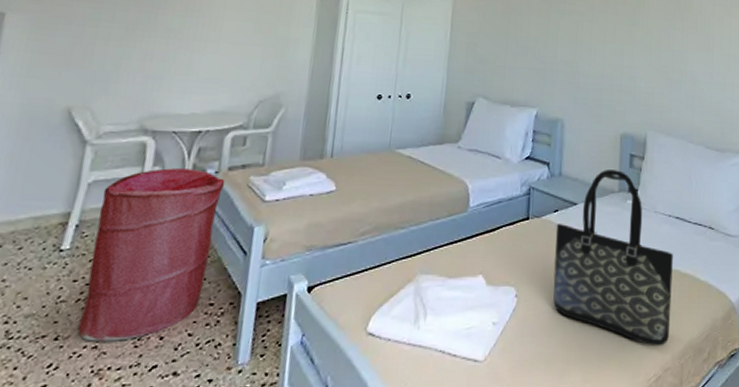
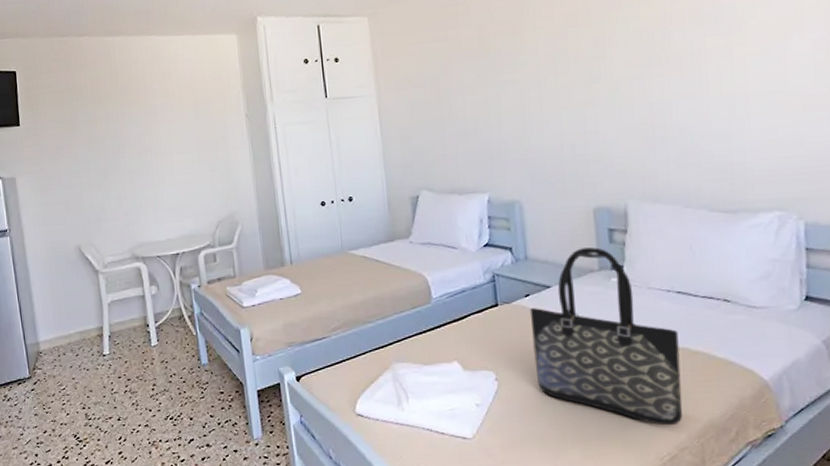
laundry hamper: present [77,168,225,342] -> none [120,285,212,421]

